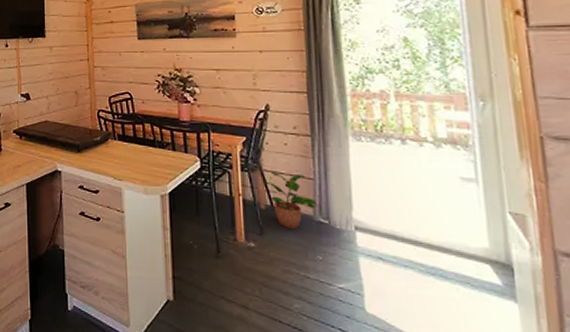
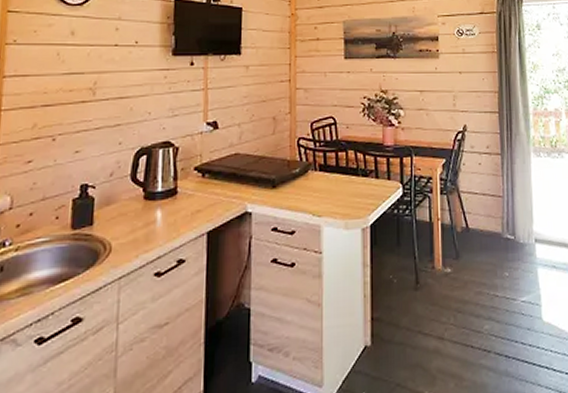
potted plant: present [262,172,318,229] -> none [459,193,506,249]

